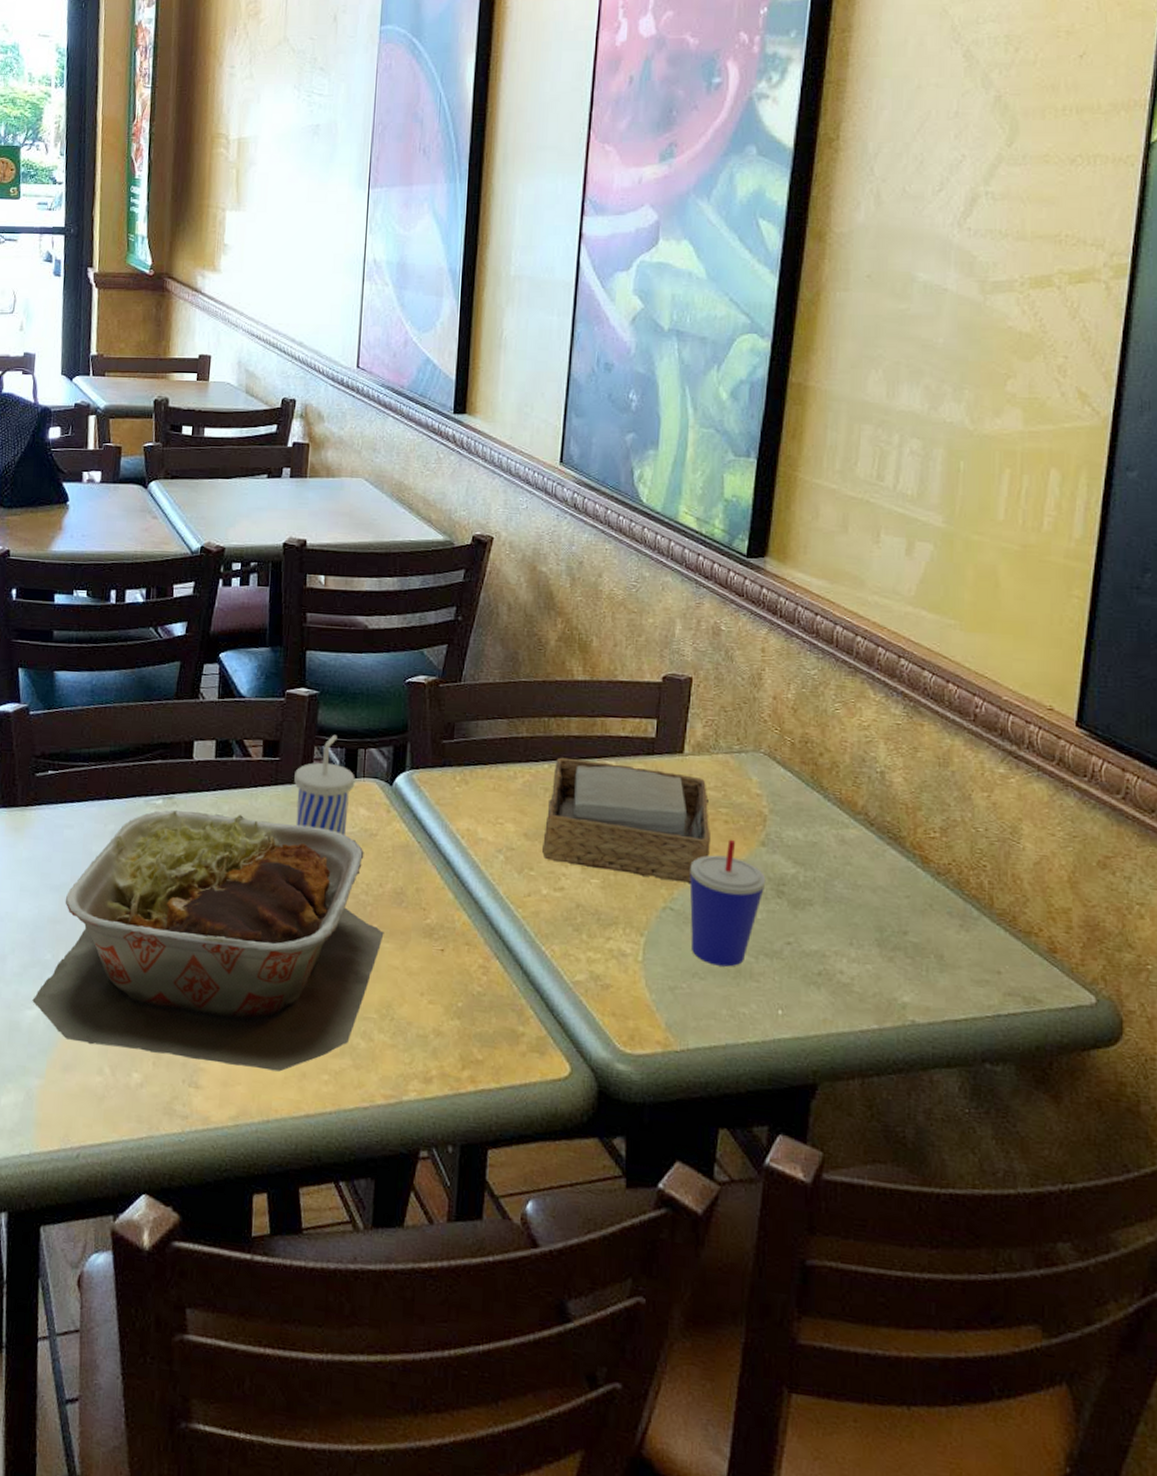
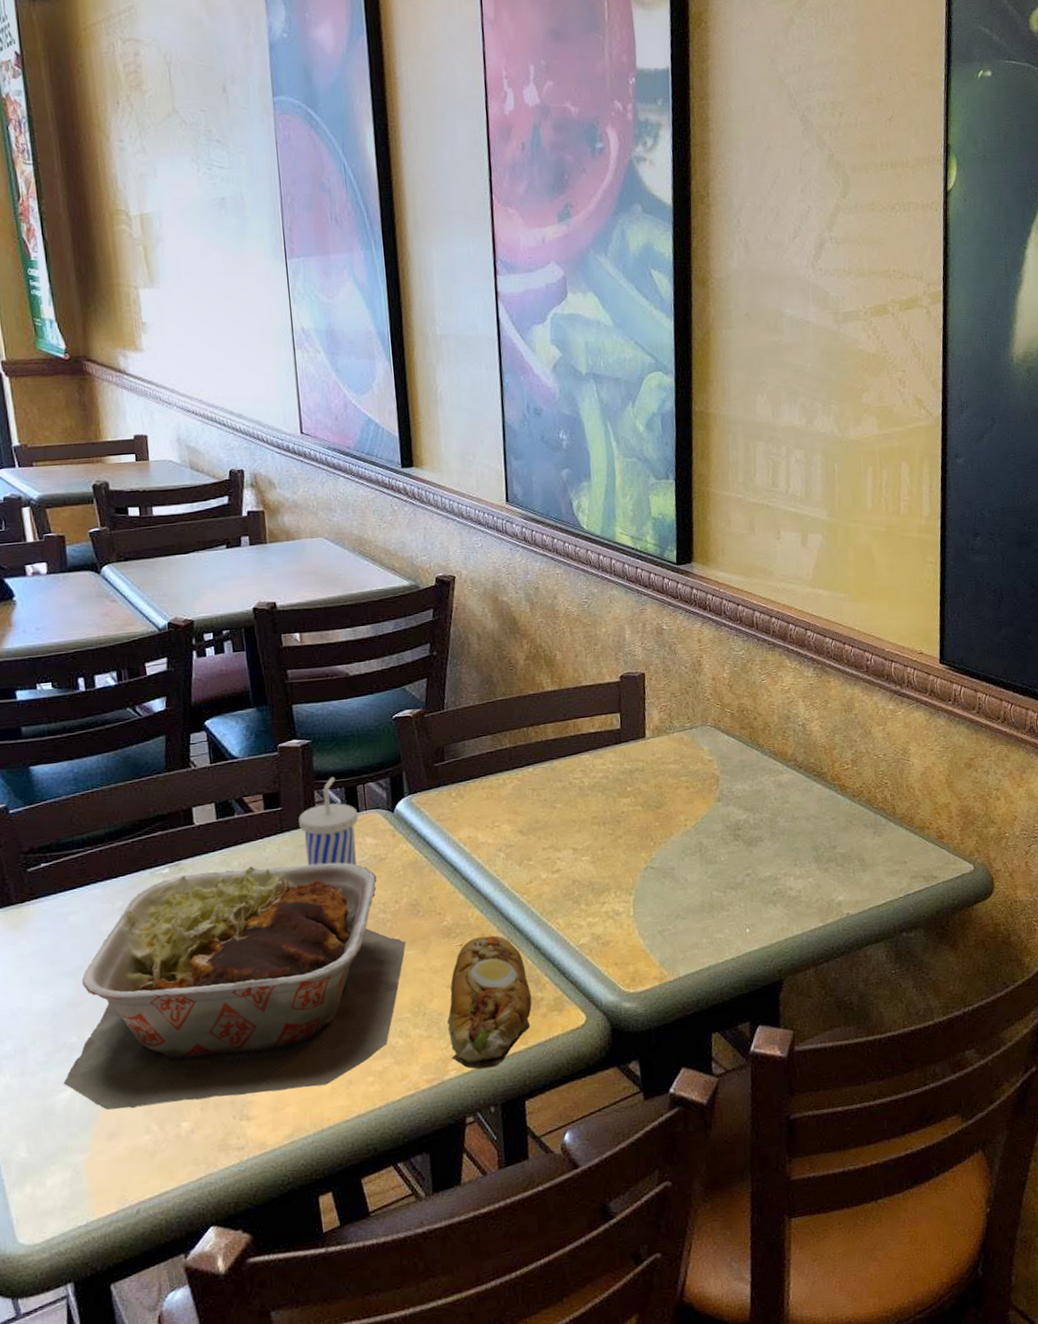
sandwich: none [413,945,512,1101] -> present [447,935,532,1070]
napkin holder: present [542,757,710,885] -> none [536,755,677,849]
beverage cup: present [690,839,766,967] -> none [663,800,725,906]

